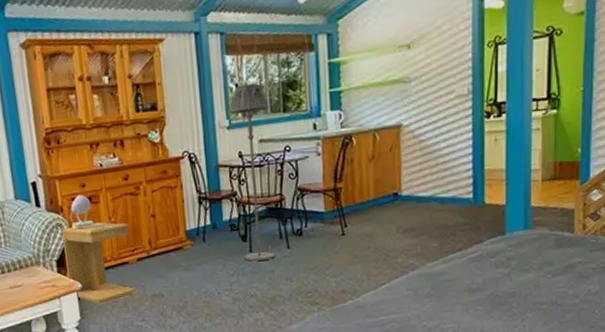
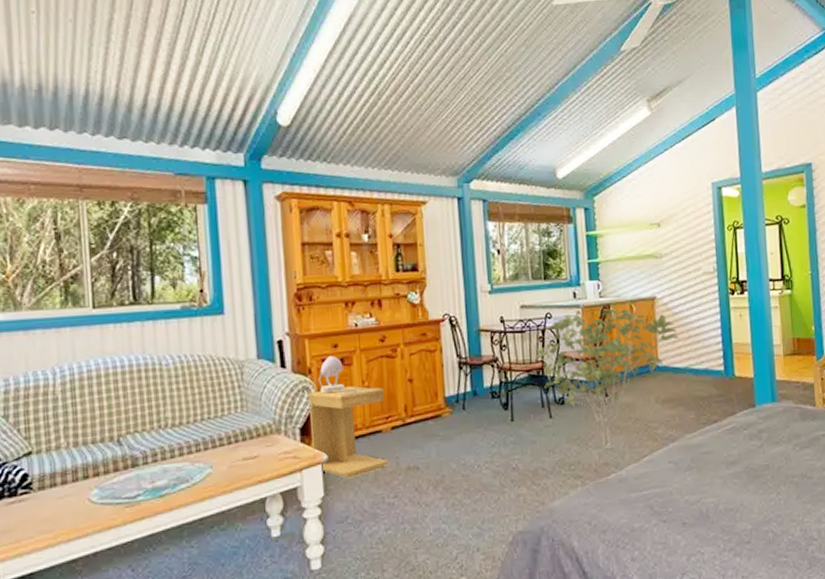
floor lamp: present [228,83,276,261] -> none [490,249,538,431]
shrub: none [272,137,426,278] -> present [534,307,680,449]

